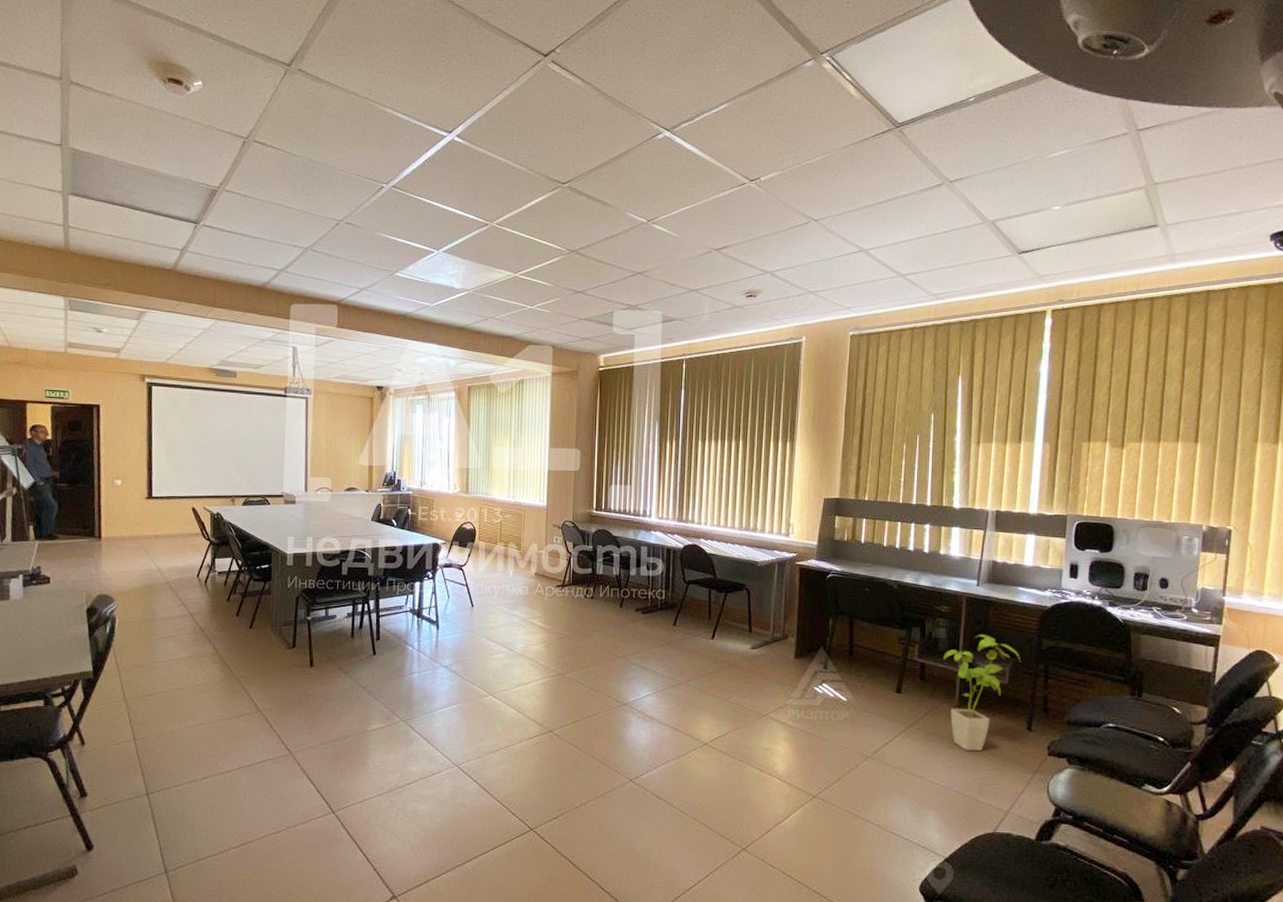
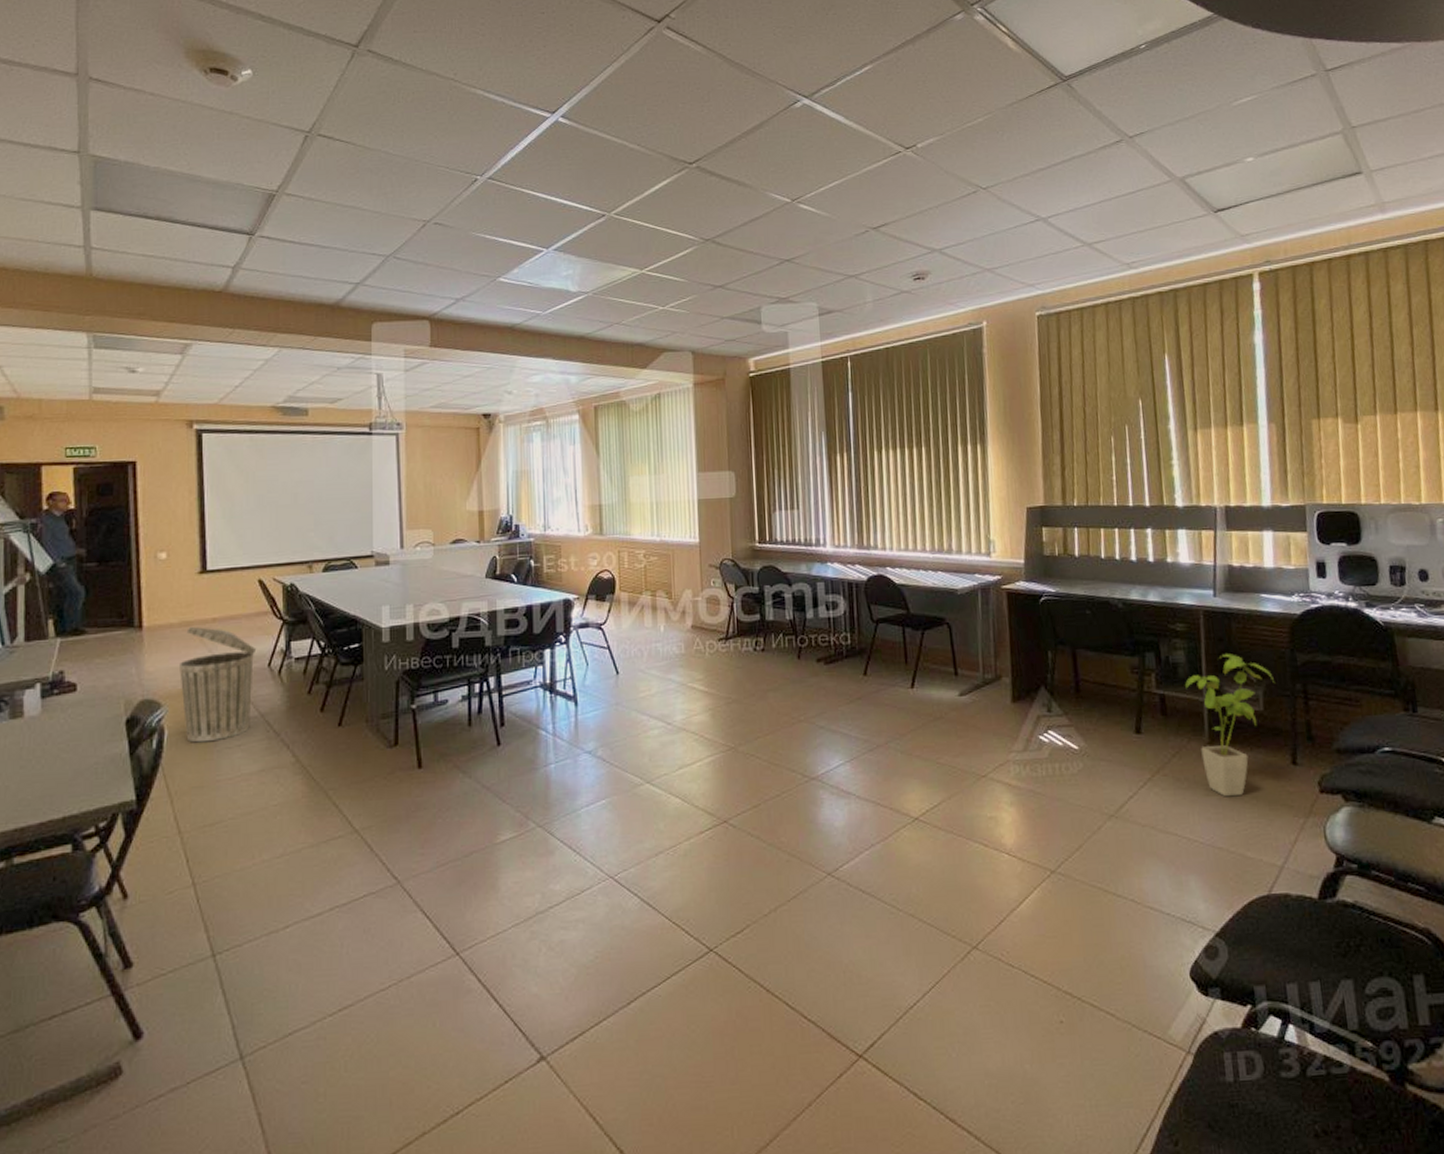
trash can: none [128,540,189,632] -> present [178,626,257,743]

